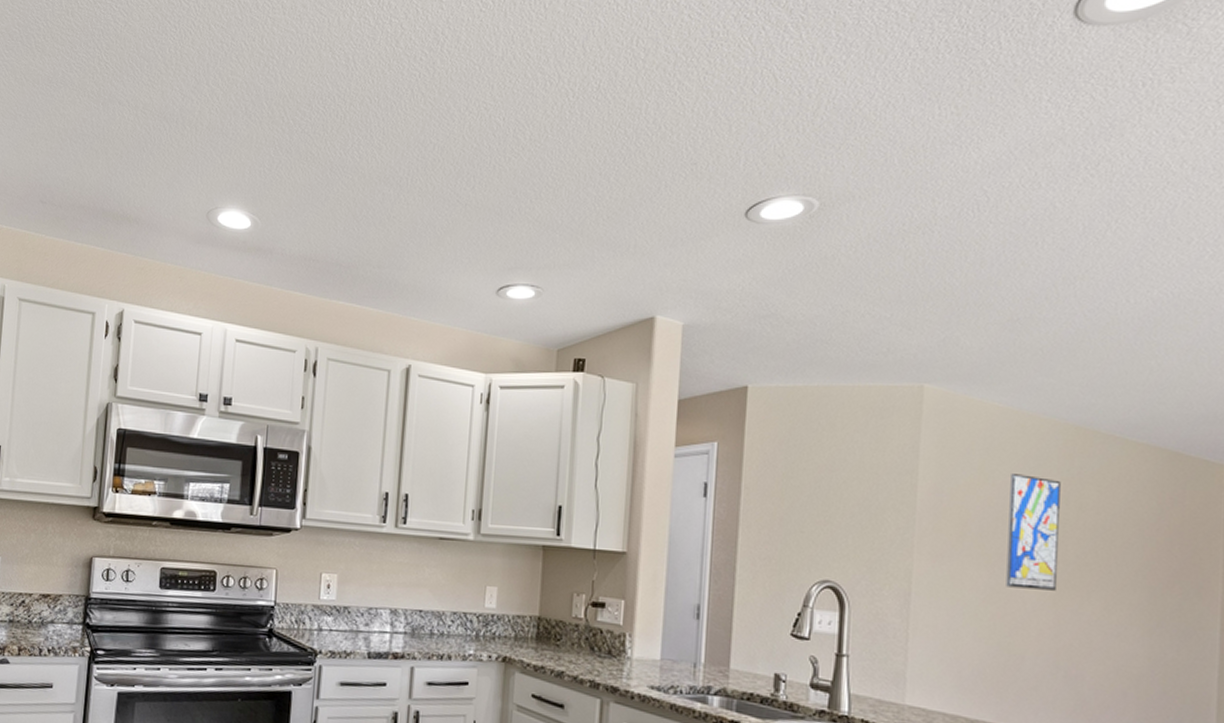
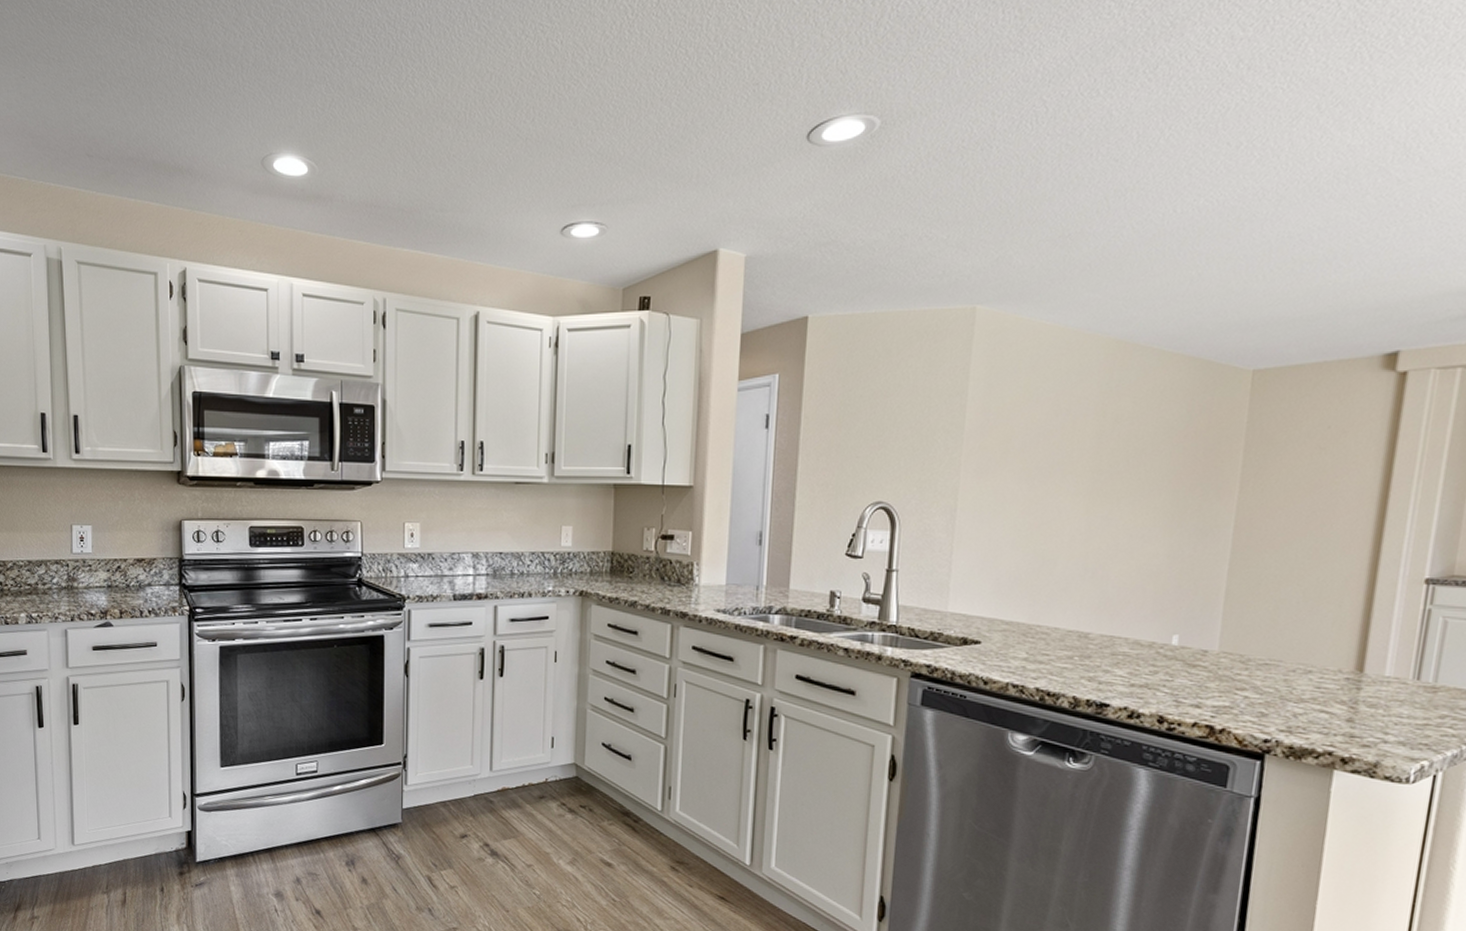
wall art: present [1006,474,1061,591] -> none [1044,390,1100,499]

